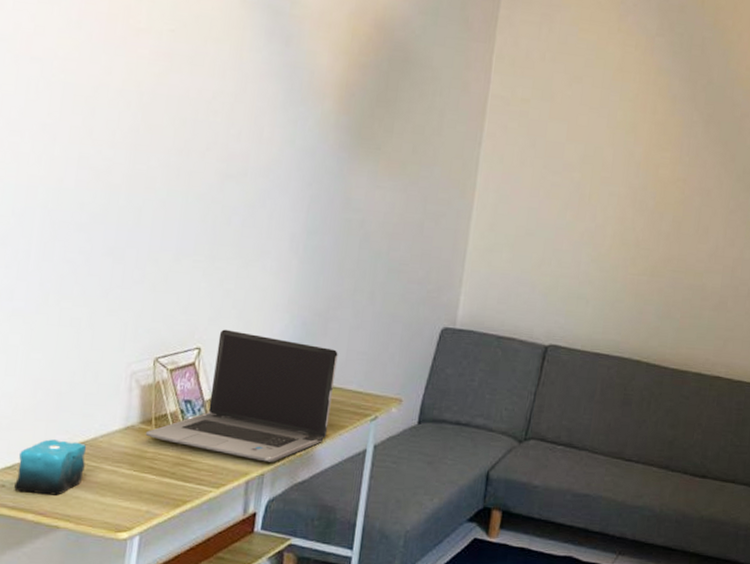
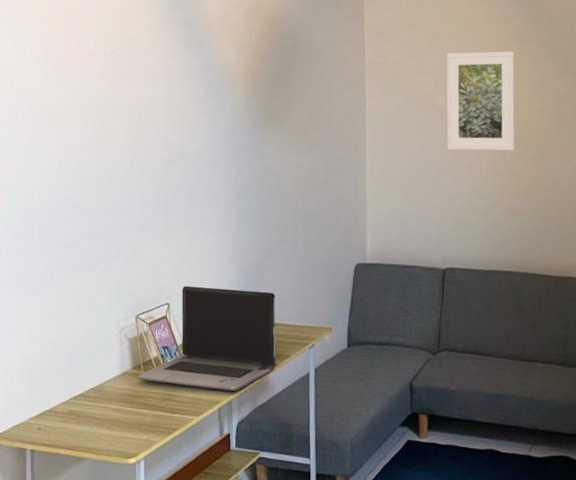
candle: present [14,439,87,495] -> none [48,388,96,433]
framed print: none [570,99,664,222] -> present [446,51,516,151]

